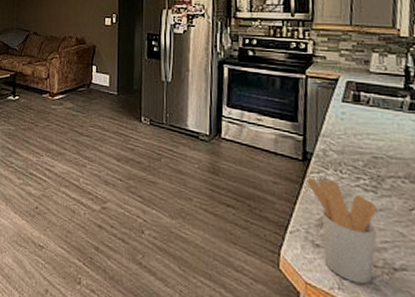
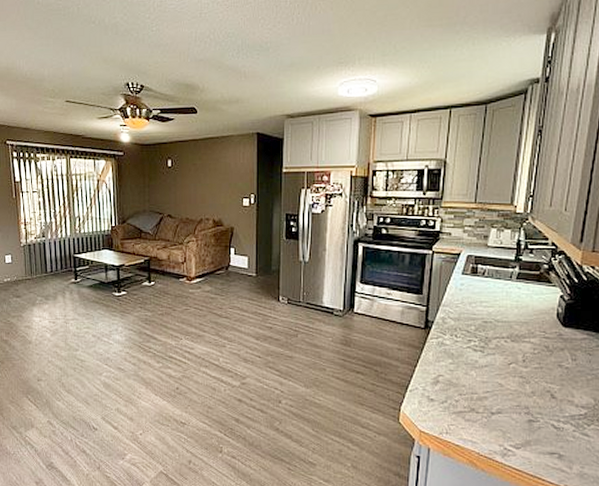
utensil holder: present [307,177,378,284] -> none [427,343,483,428]

